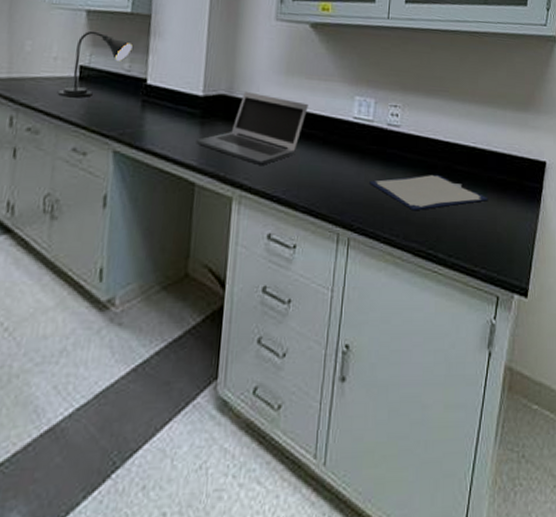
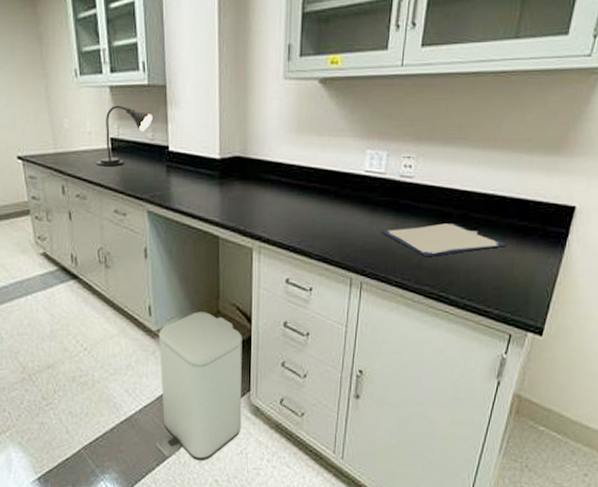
pedal bin: none [85,275,213,486] -> present [156,312,242,461]
laptop: present [196,91,309,165] -> none [217,152,320,219]

